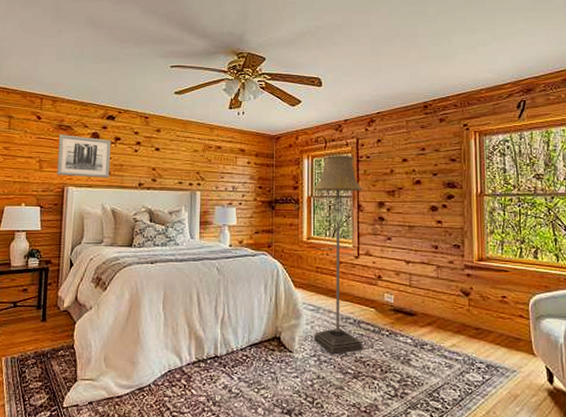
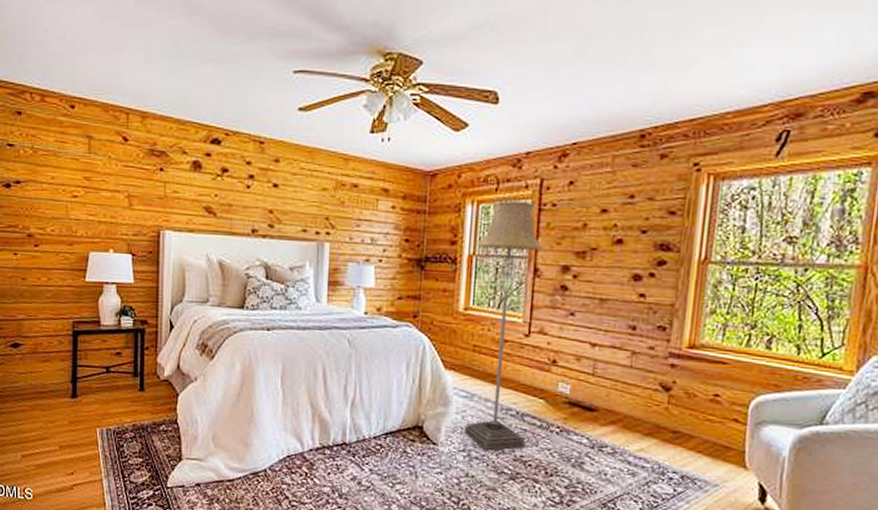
wall art: present [56,135,111,178] -> none [150,162,217,221]

